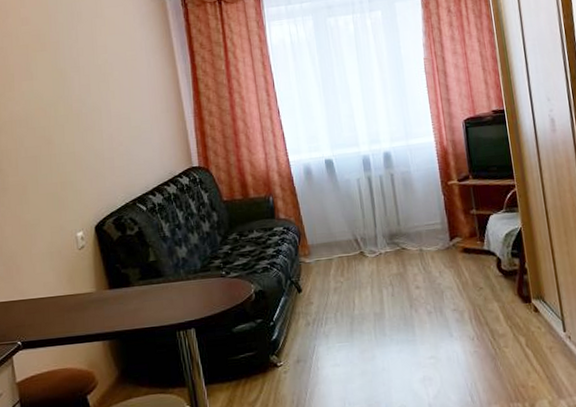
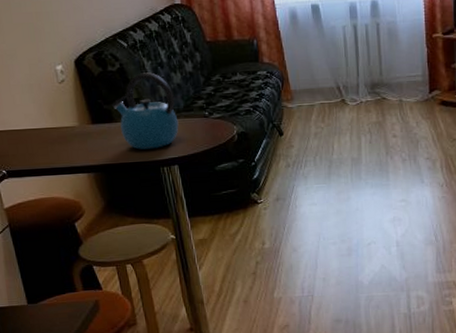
kettle: none [130,234,196,314] -> present [112,72,179,150]

